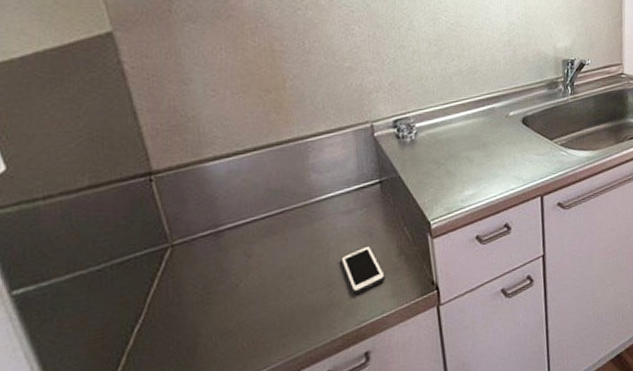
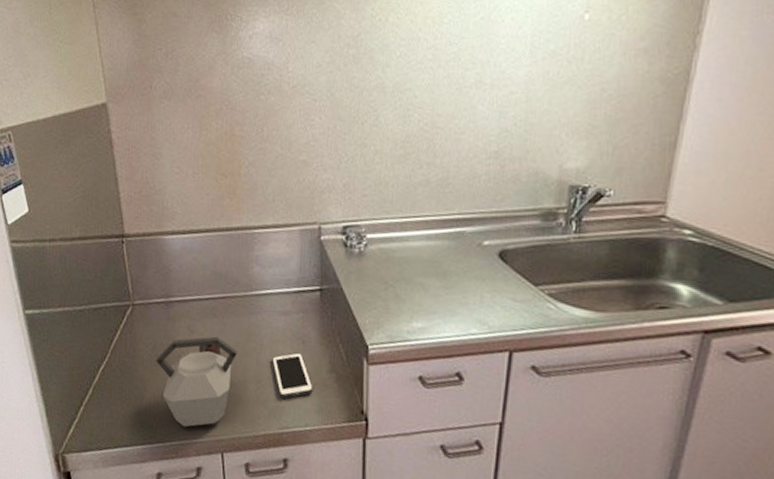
kettle: none [208,253,303,360] -> present [155,336,237,428]

